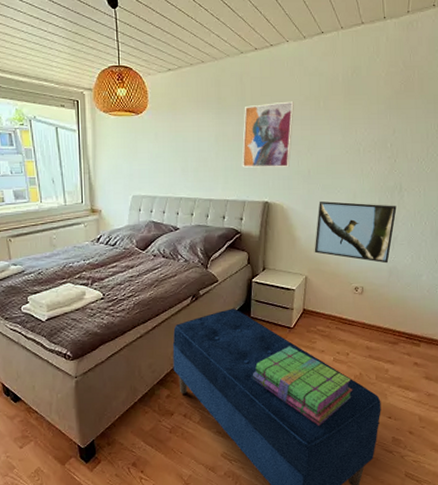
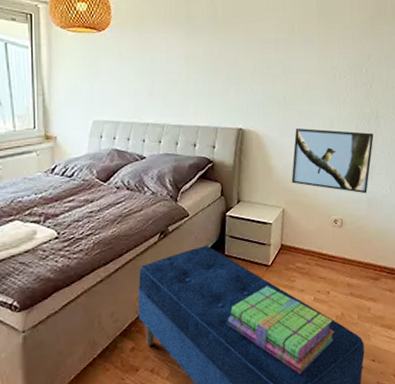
wall art: present [242,101,294,168] -> none [214,23,268,93]

